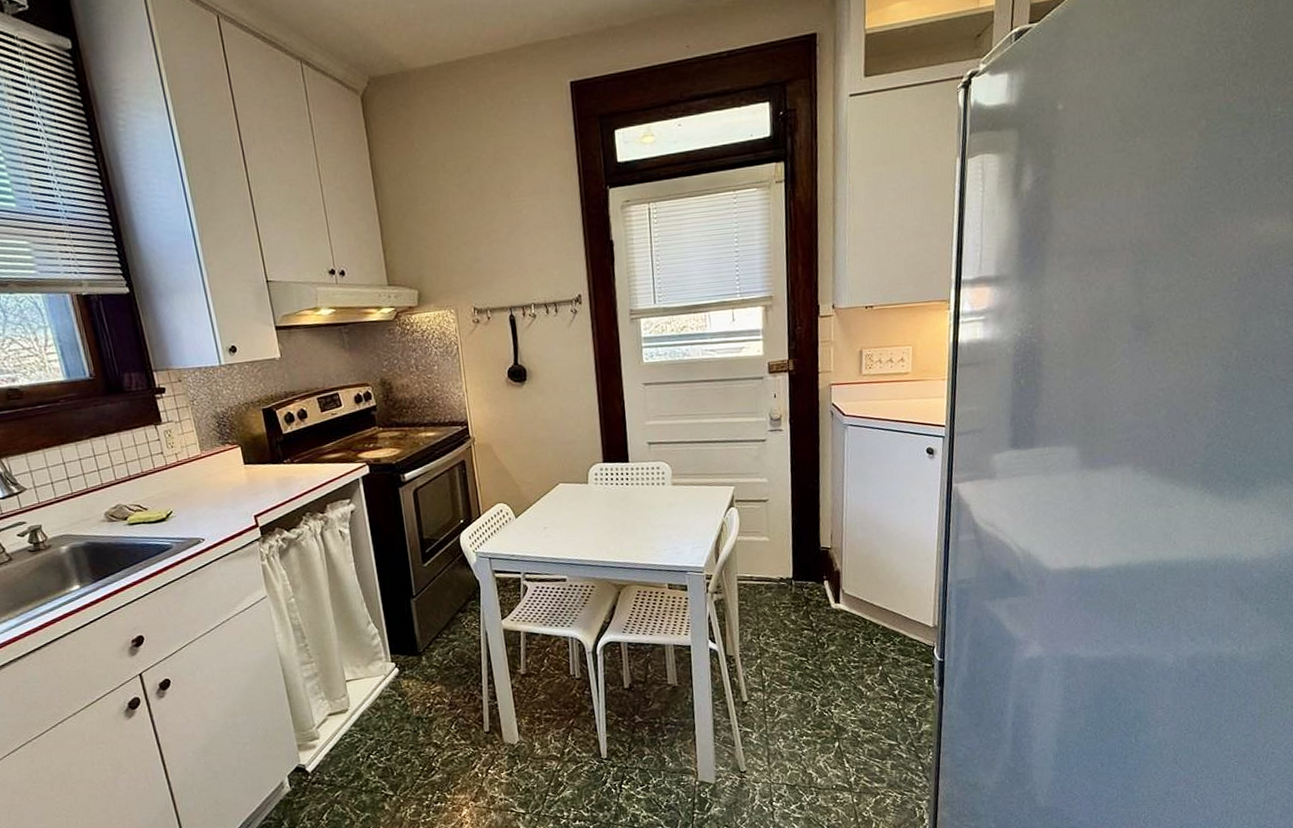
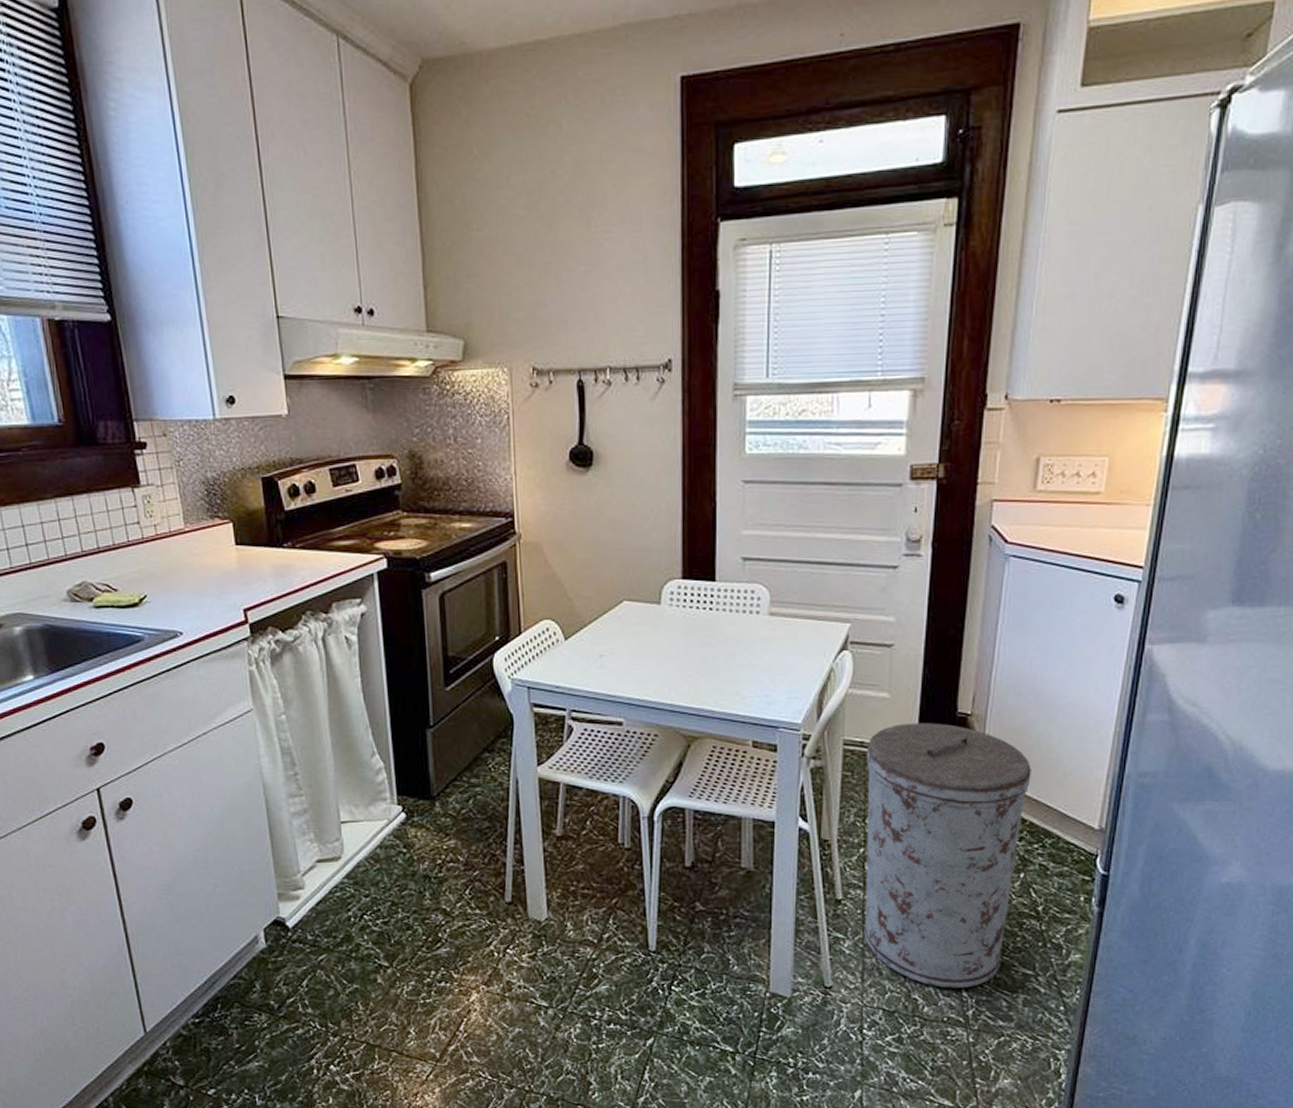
trash can: none [755,557,880,762] -> present [864,723,1031,988]

